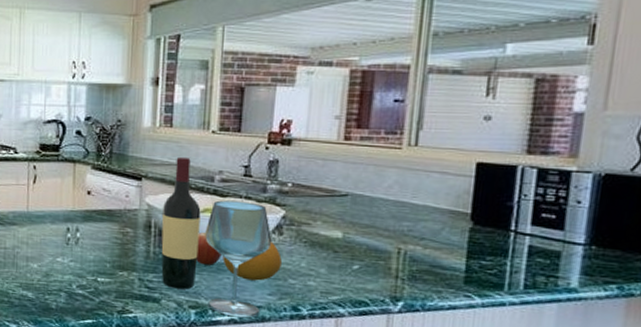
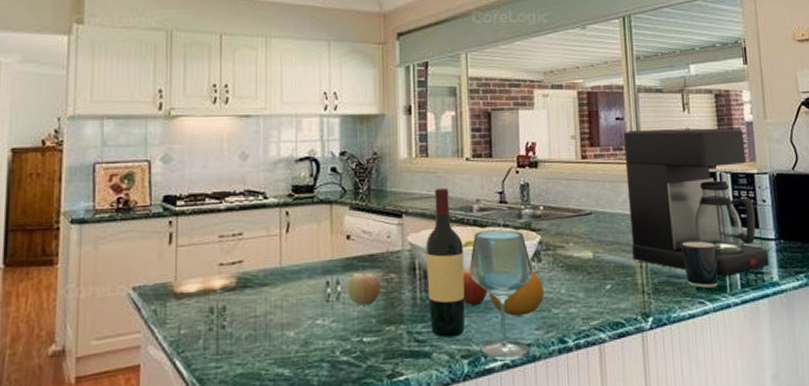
fruit: none [85,219,117,252] -> present [347,267,381,306]
coffee maker: none [390,114,571,275] -> present [624,127,769,277]
mug: none [452,234,500,284] -> present [681,241,718,288]

